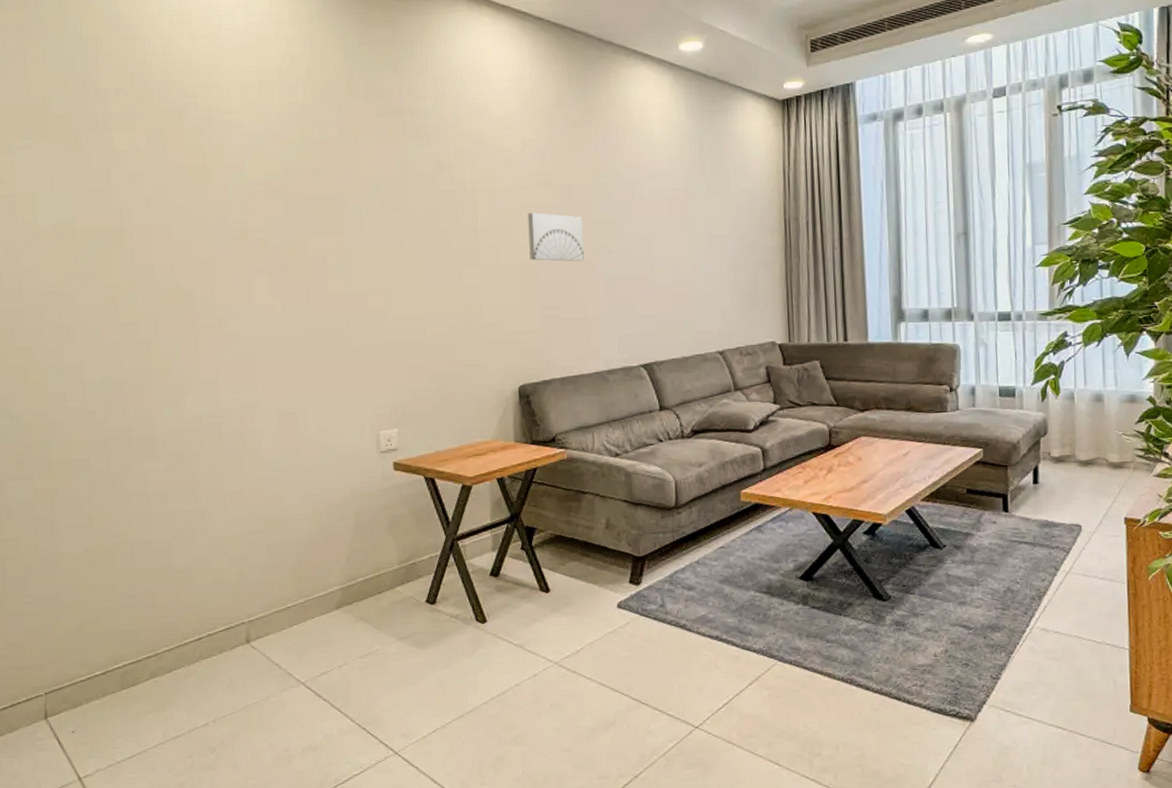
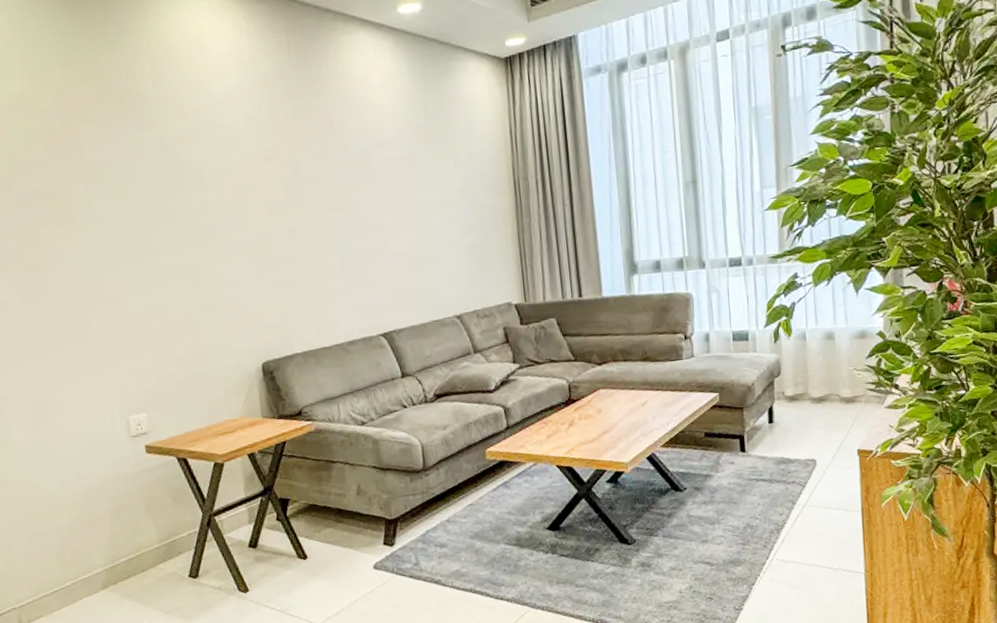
wall art: present [527,212,585,261] -> none [257,189,318,238]

